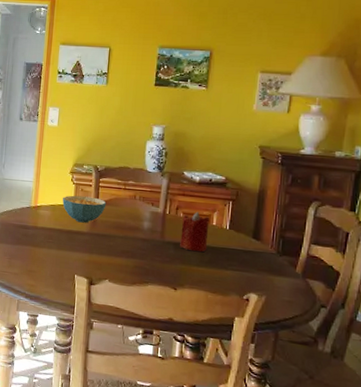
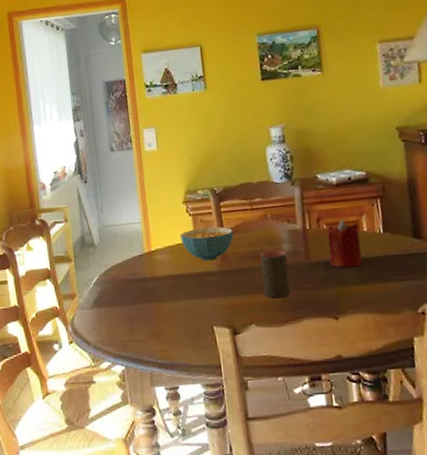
cup: none [121,224,145,264] -> present [260,250,291,298]

